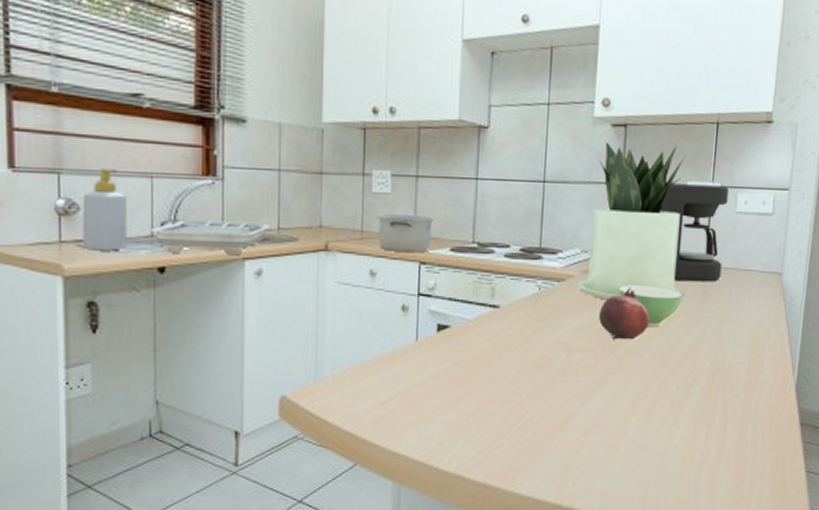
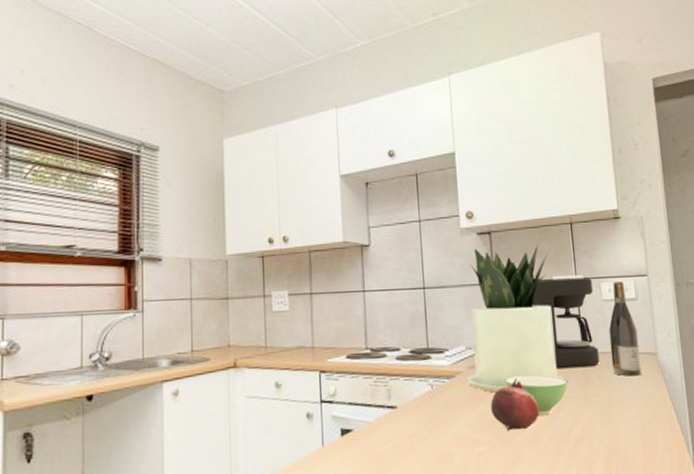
soap bottle: present [82,168,127,251] -> none [21,311,60,386]
dish rack: present [150,220,271,256] -> none [79,347,185,381]
cooking pot: present [377,213,435,252] -> none [278,328,330,363]
wine bottle: none [732,193,767,295] -> present [608,282,642,376]

